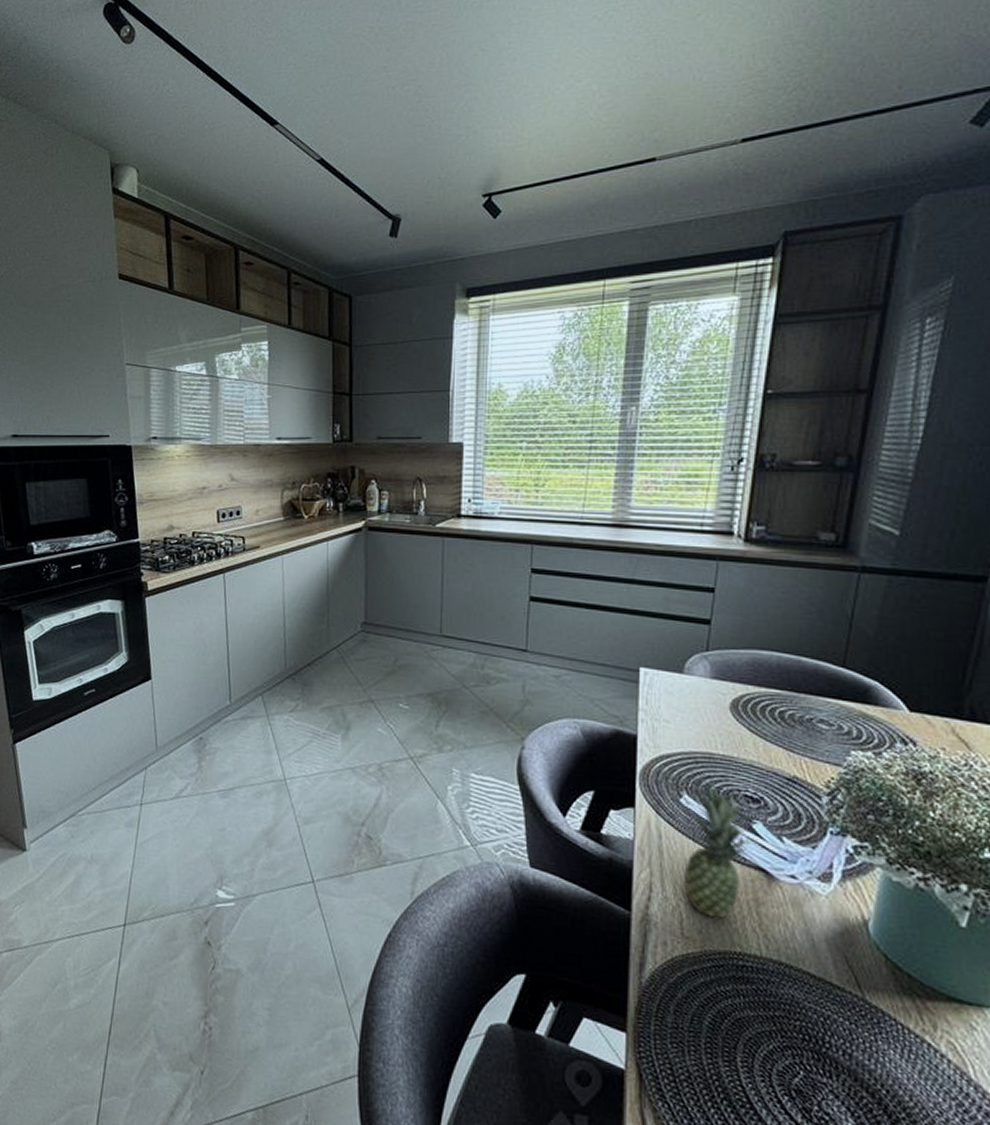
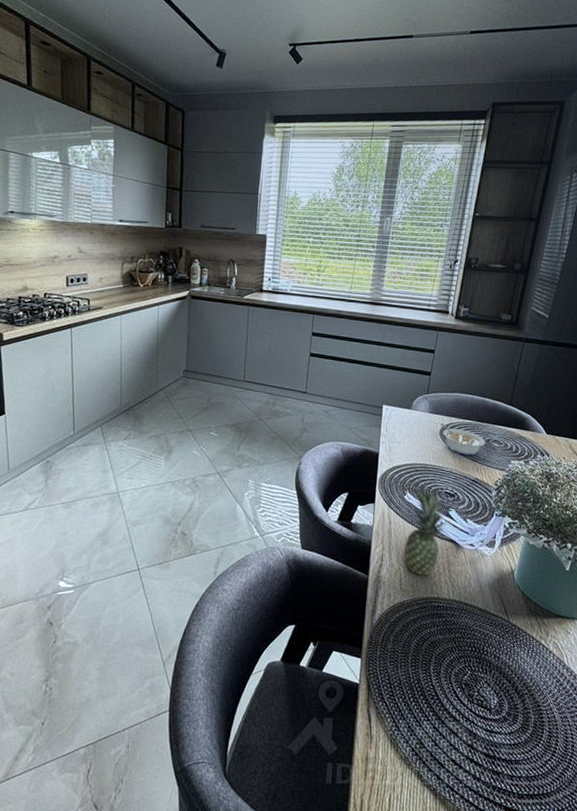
legume: none [730,694,807,742] -> present [440,423,486,456]

